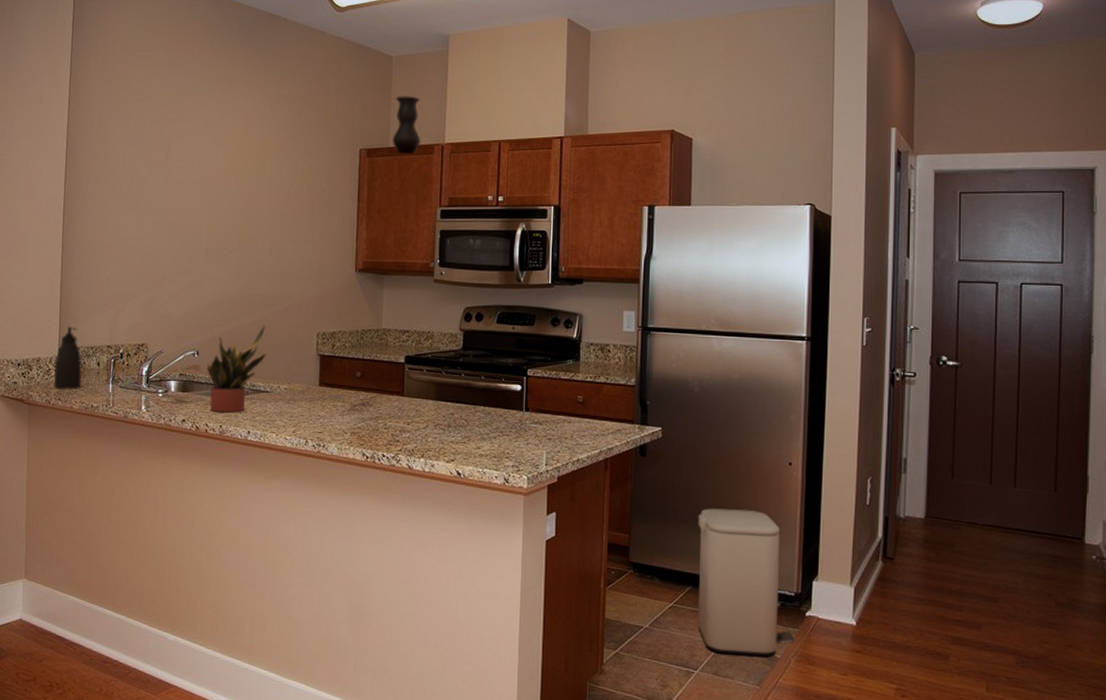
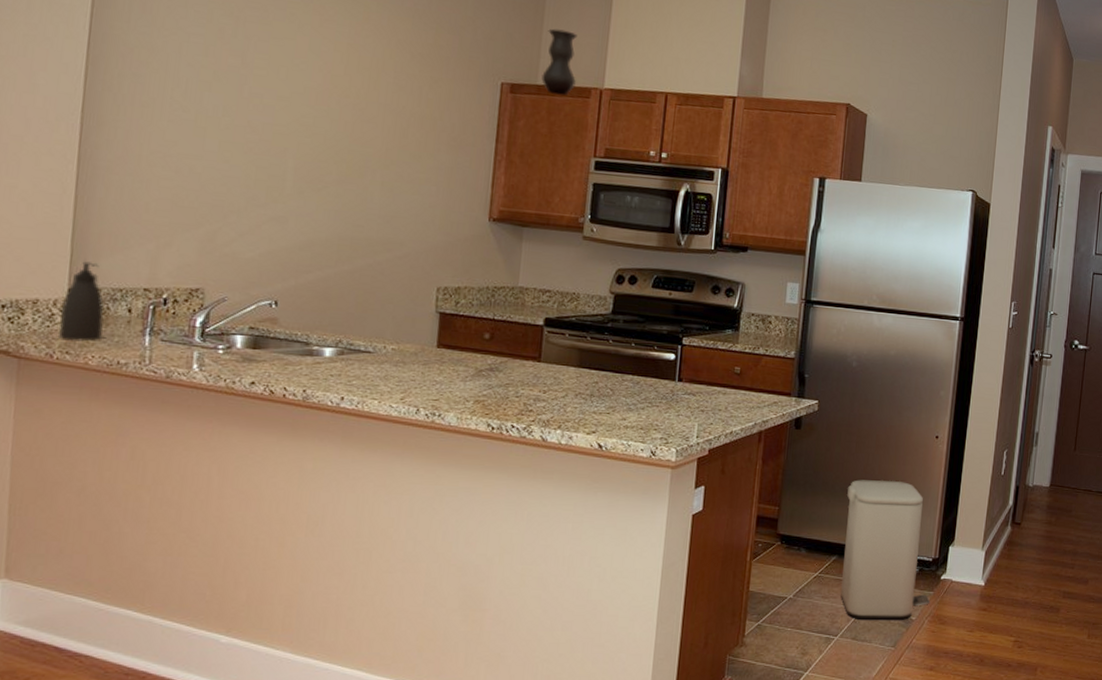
potted plant: present [207,325,267,414] -> none [288,274,371,377]

